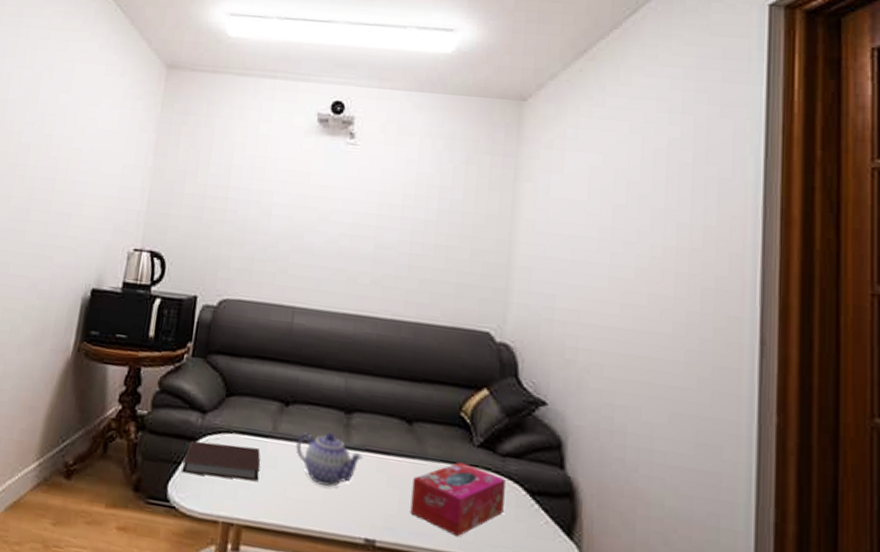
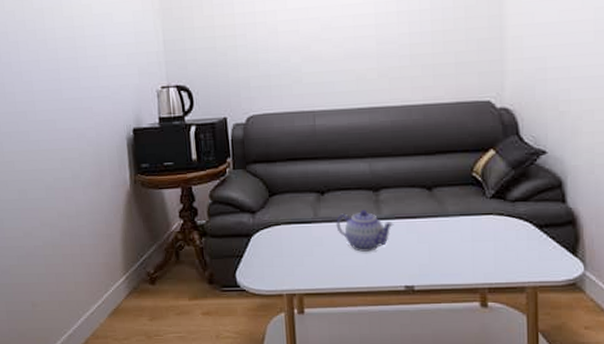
notebook: present [182,440,261,481] -> none [244,233,310,263]
tissue box: present [410,461,506,537] -> none [439,212,517,271]

